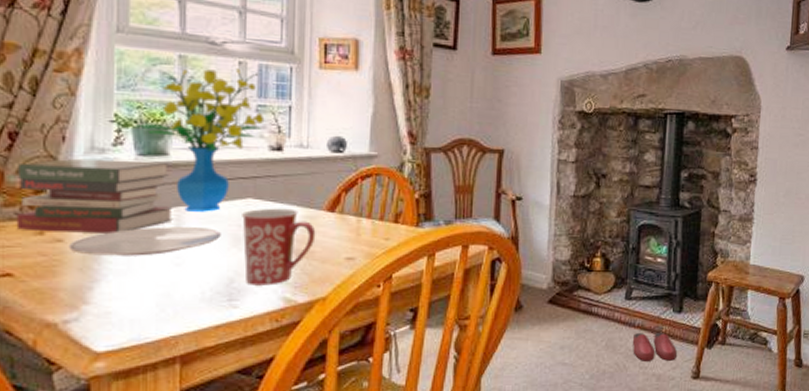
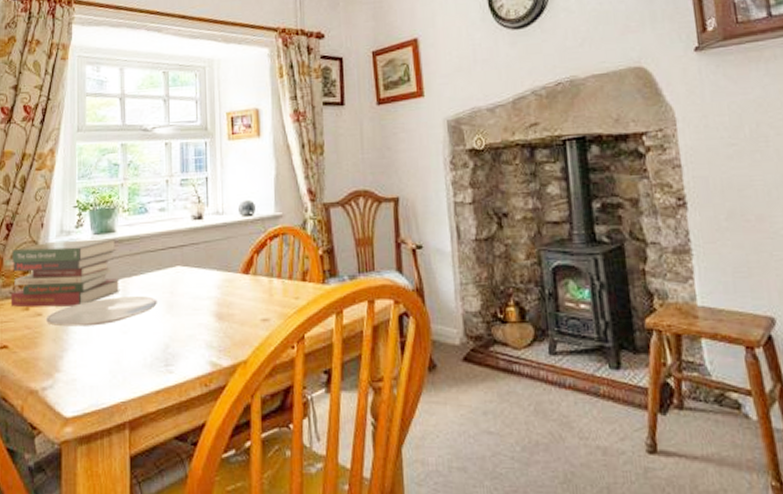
bouquet: present [132,68,265,212] -> none [89,149,187,282]
mug: present [242,208,316,286] -> none [173,273,235,350]
slippers: present [633,332,677,361] -> none [566,393,623,430]

